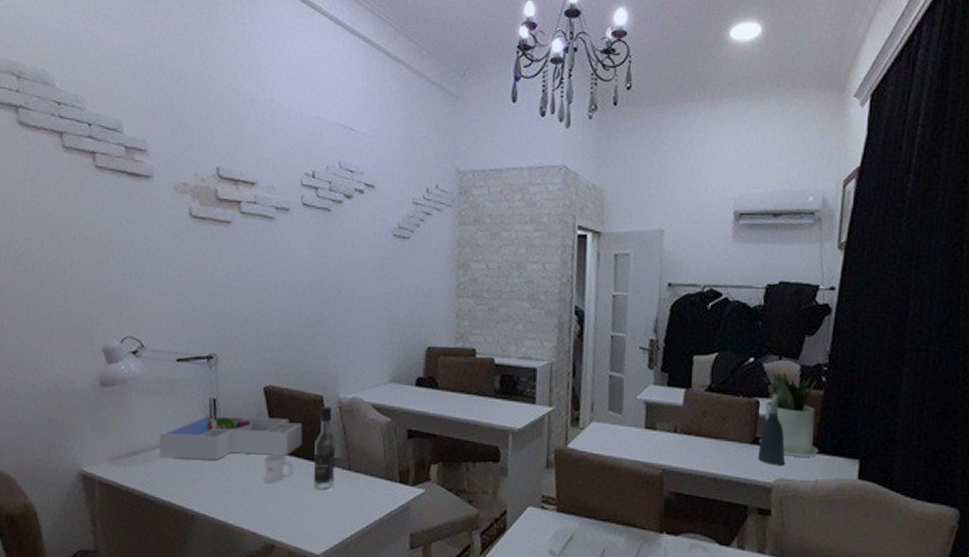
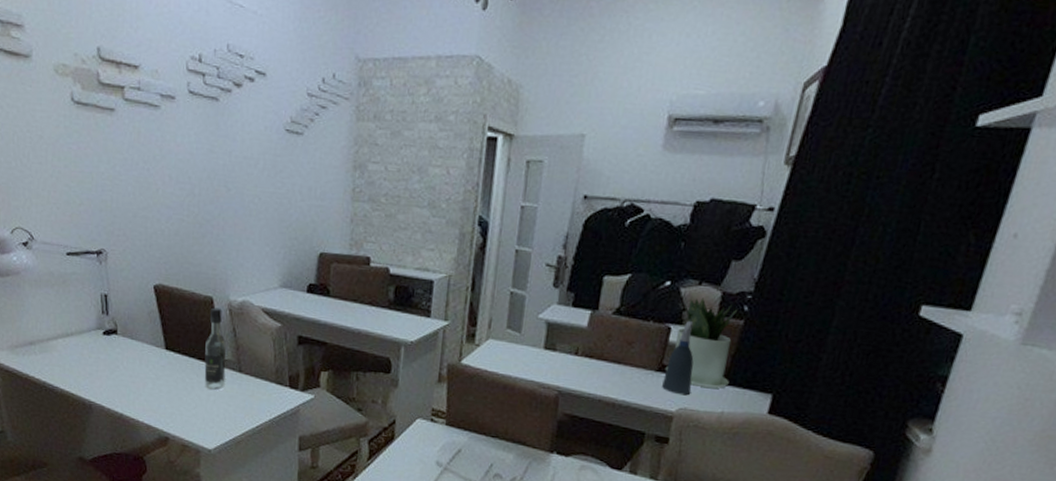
desk organizer: present [159,416,303,460] -> none [54,311,194,355]
mug: present [264,453,294,483] -> none [156,351,186,380]

